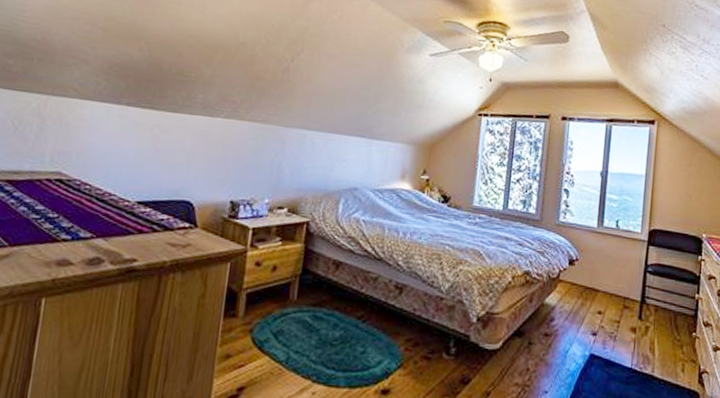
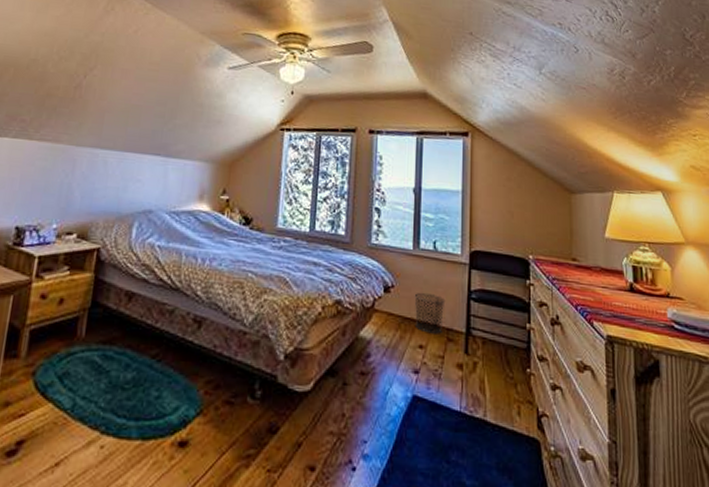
waste bin: none [595,265,624,302] -> present [414,292,446,334]

